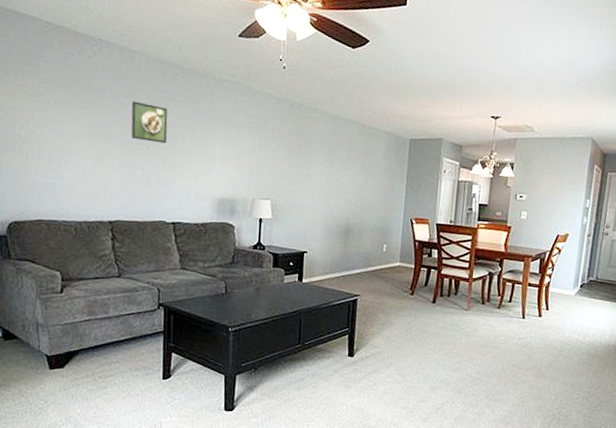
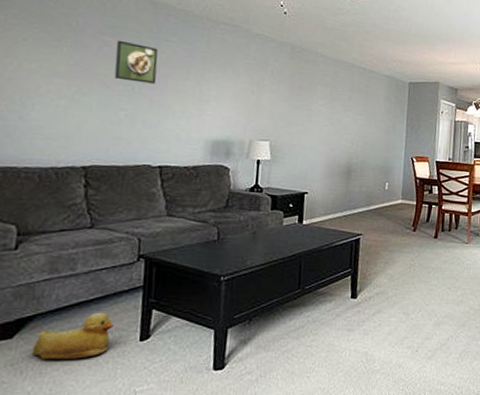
rubber duck: none [79,351,142,390] -> present [31,312,114,360]

